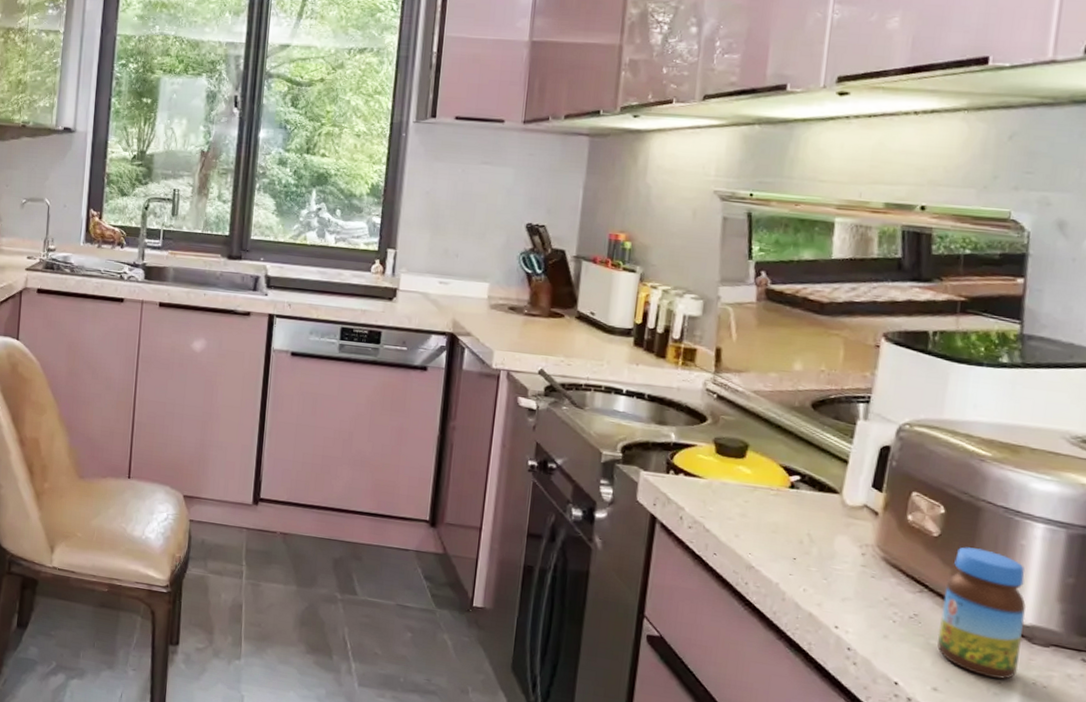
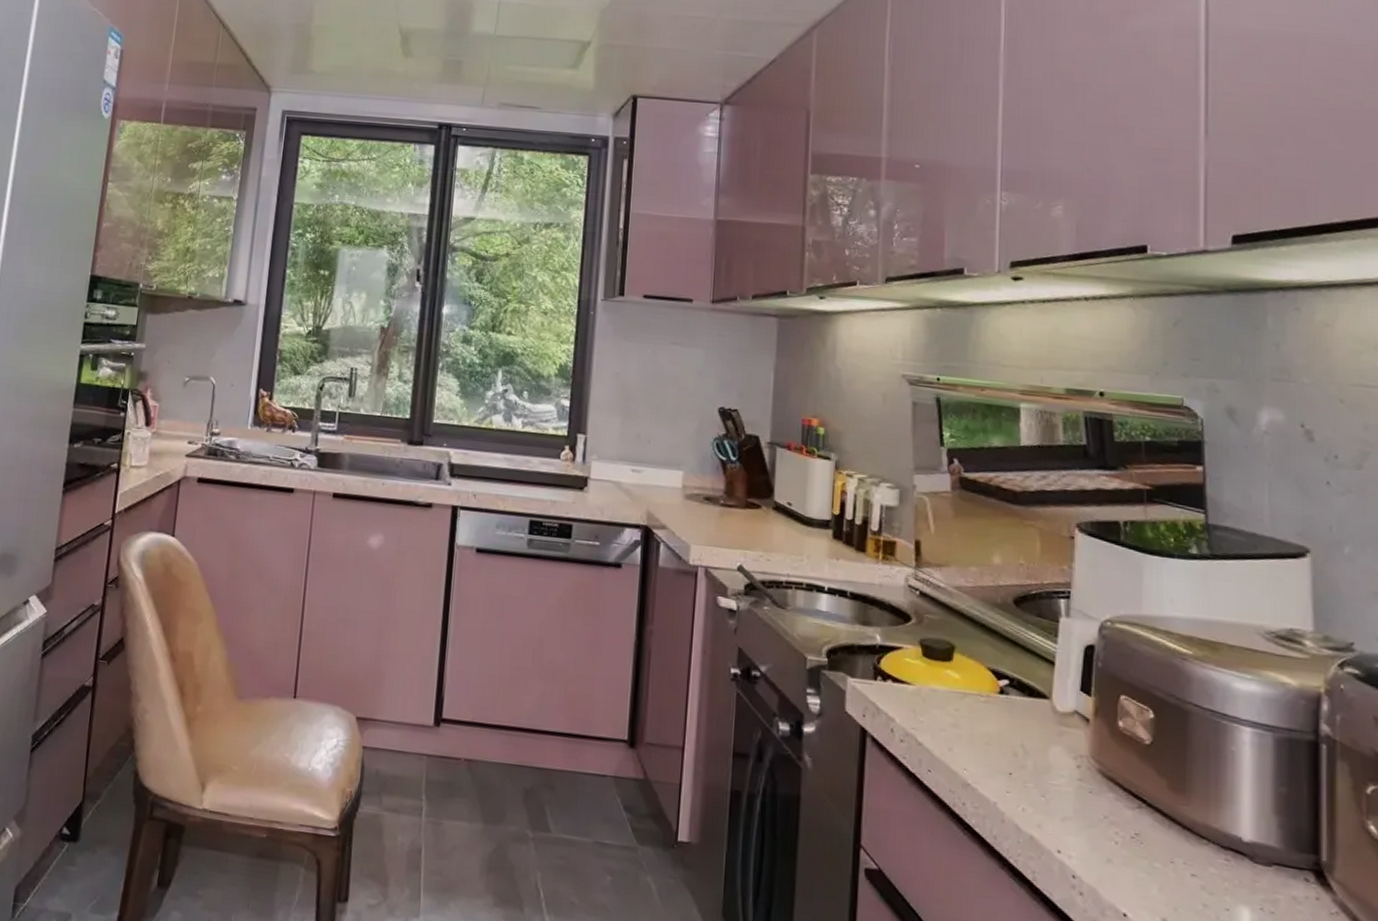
jar: present [937,547,1026,679] -> none [1161,755,1245,905]

